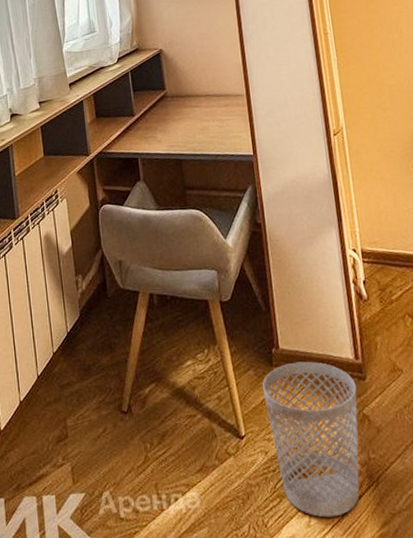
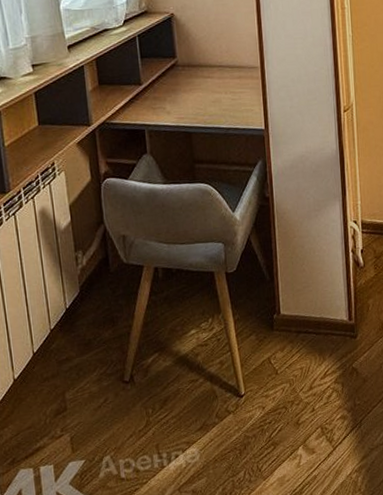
wastebasket: present [262,361,360,518] -> none [263,324,348,458]

